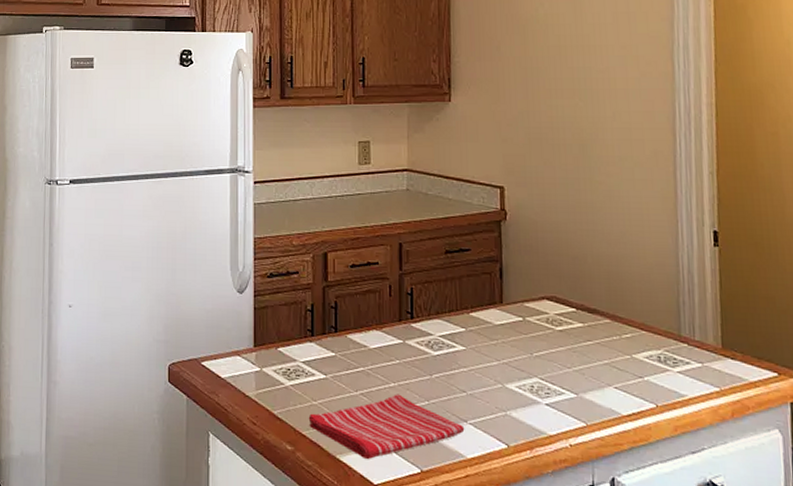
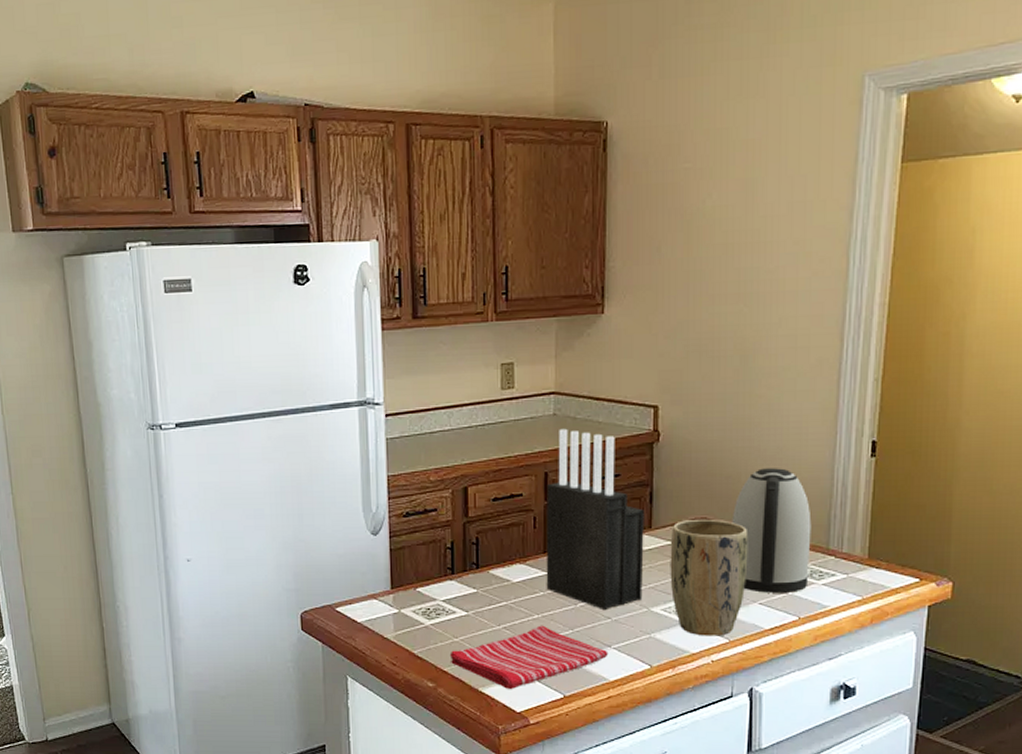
knife block: none [401,203,497,384] -> present [546,428,644,611]
plant pot: none [522,297,600,419] -> present [670,519,749,636]
kettle: none [581,251,663,379] -> present [732,468,812,593]

